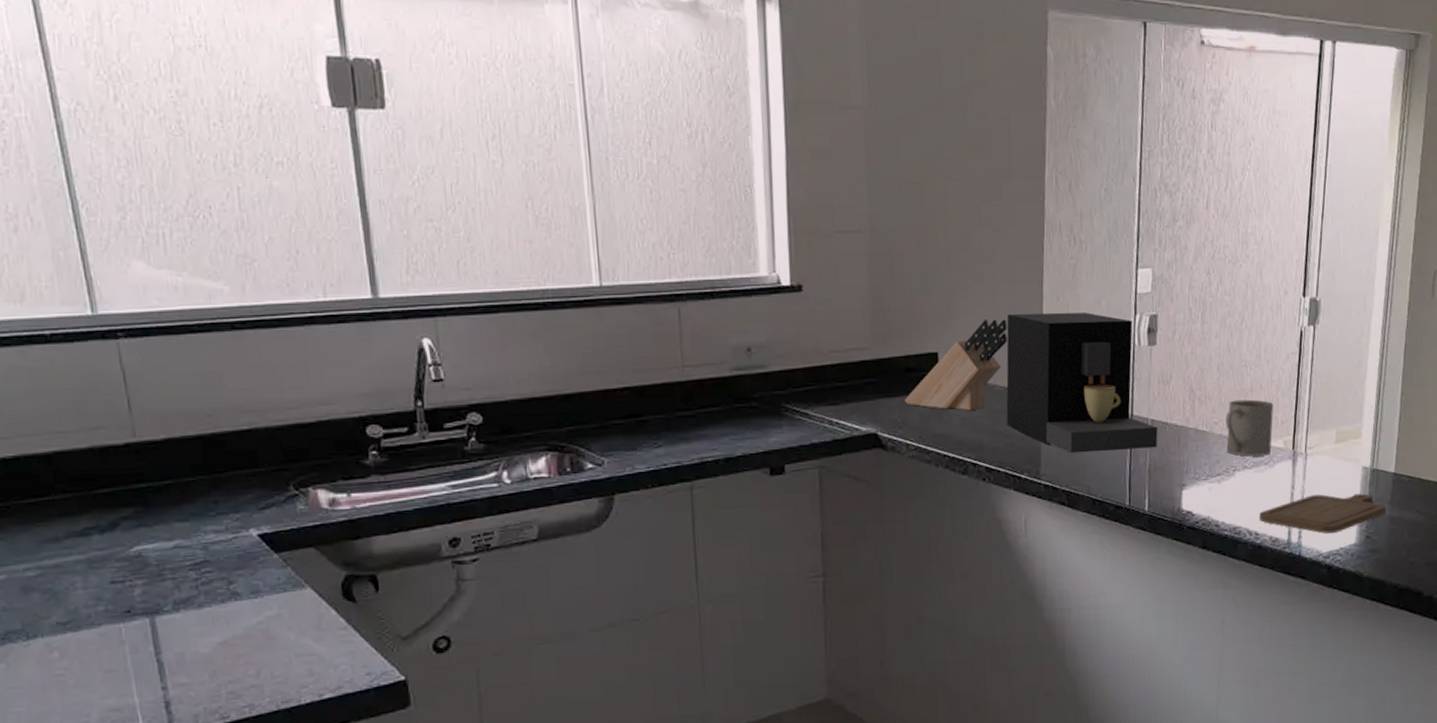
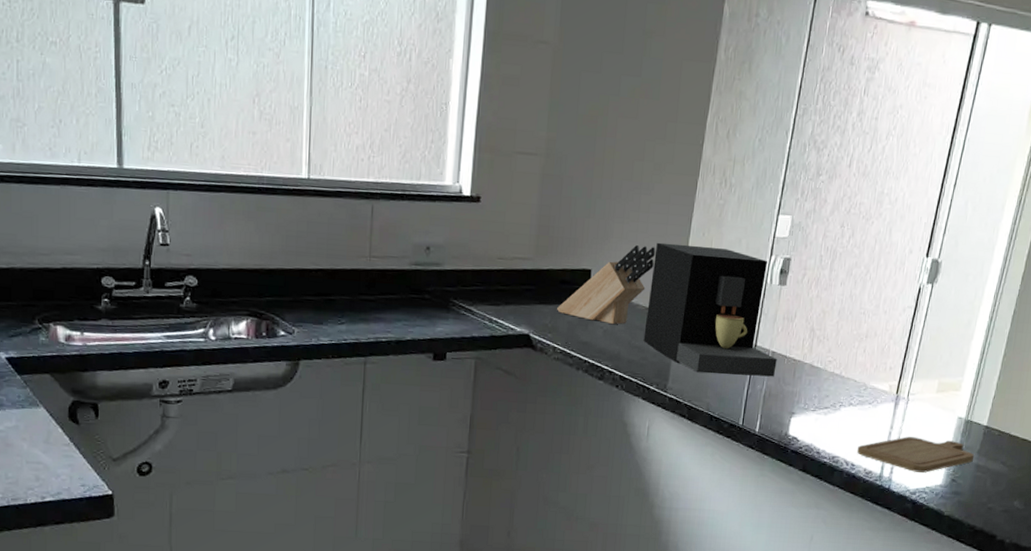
mug: present [1225,399,1273,457] -> none [836,343,885,396]

